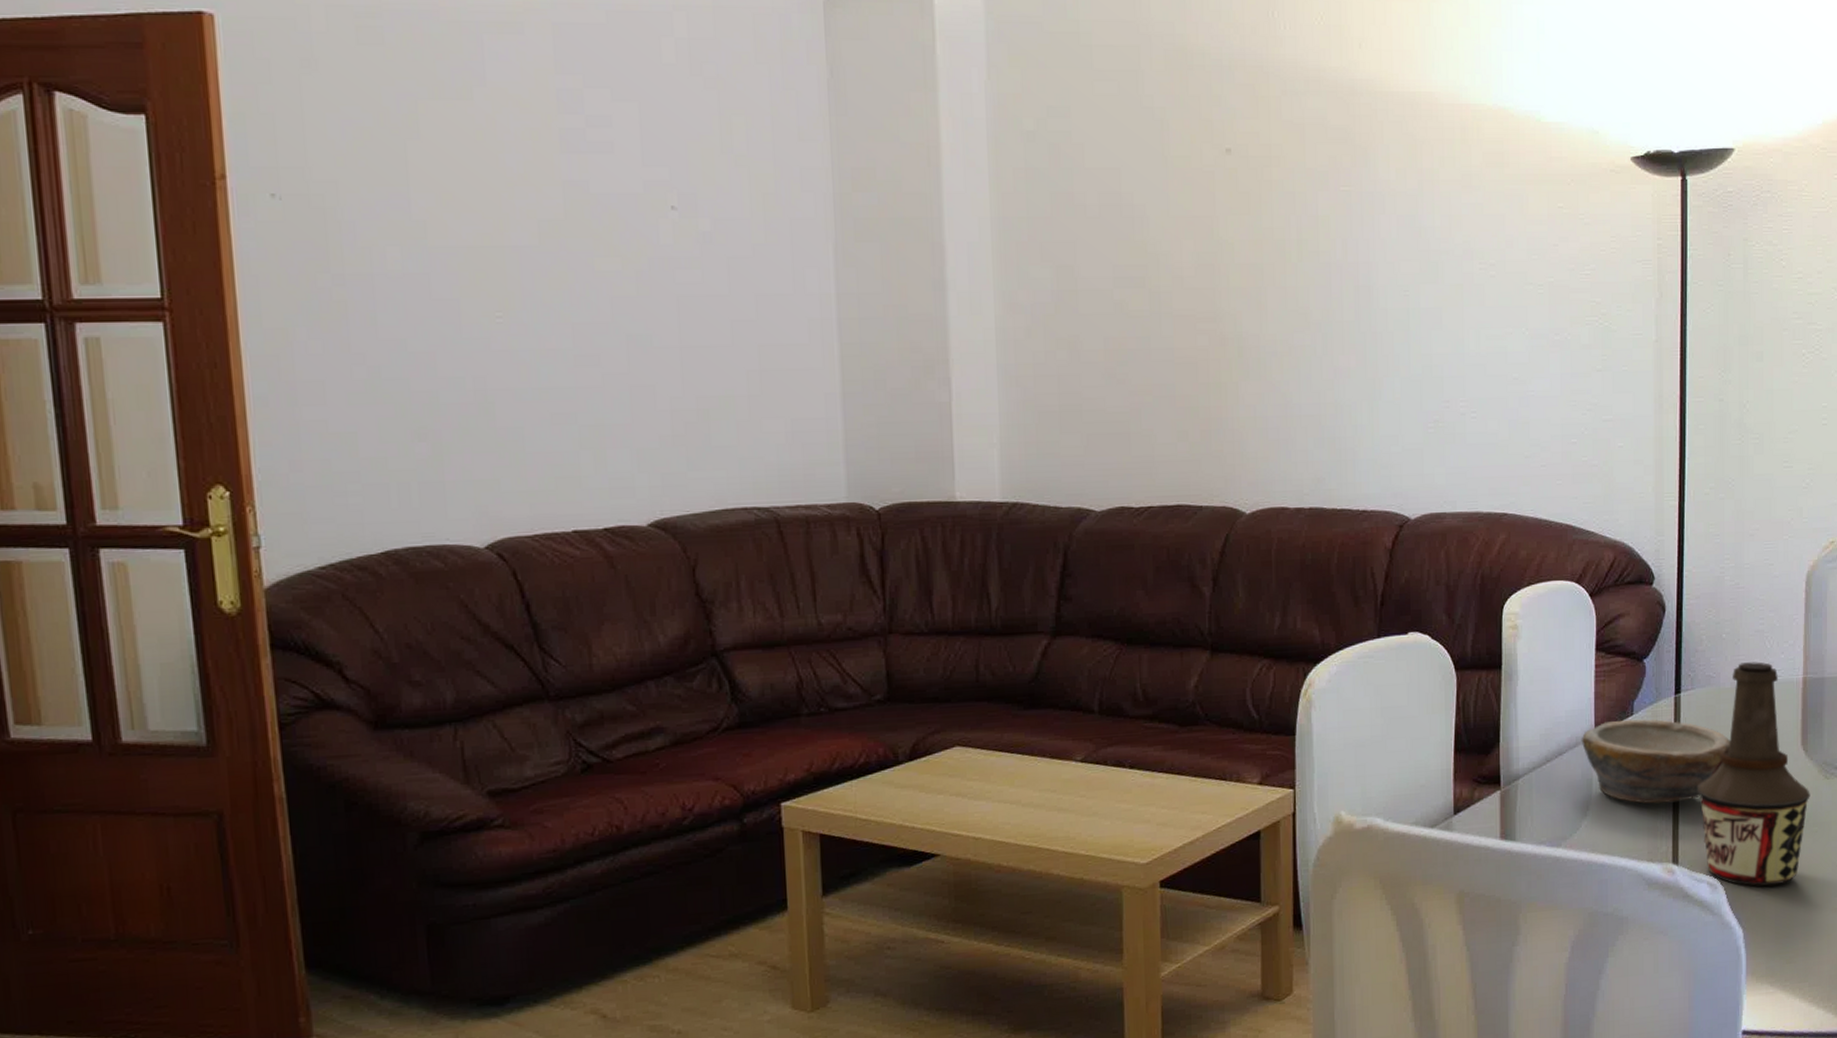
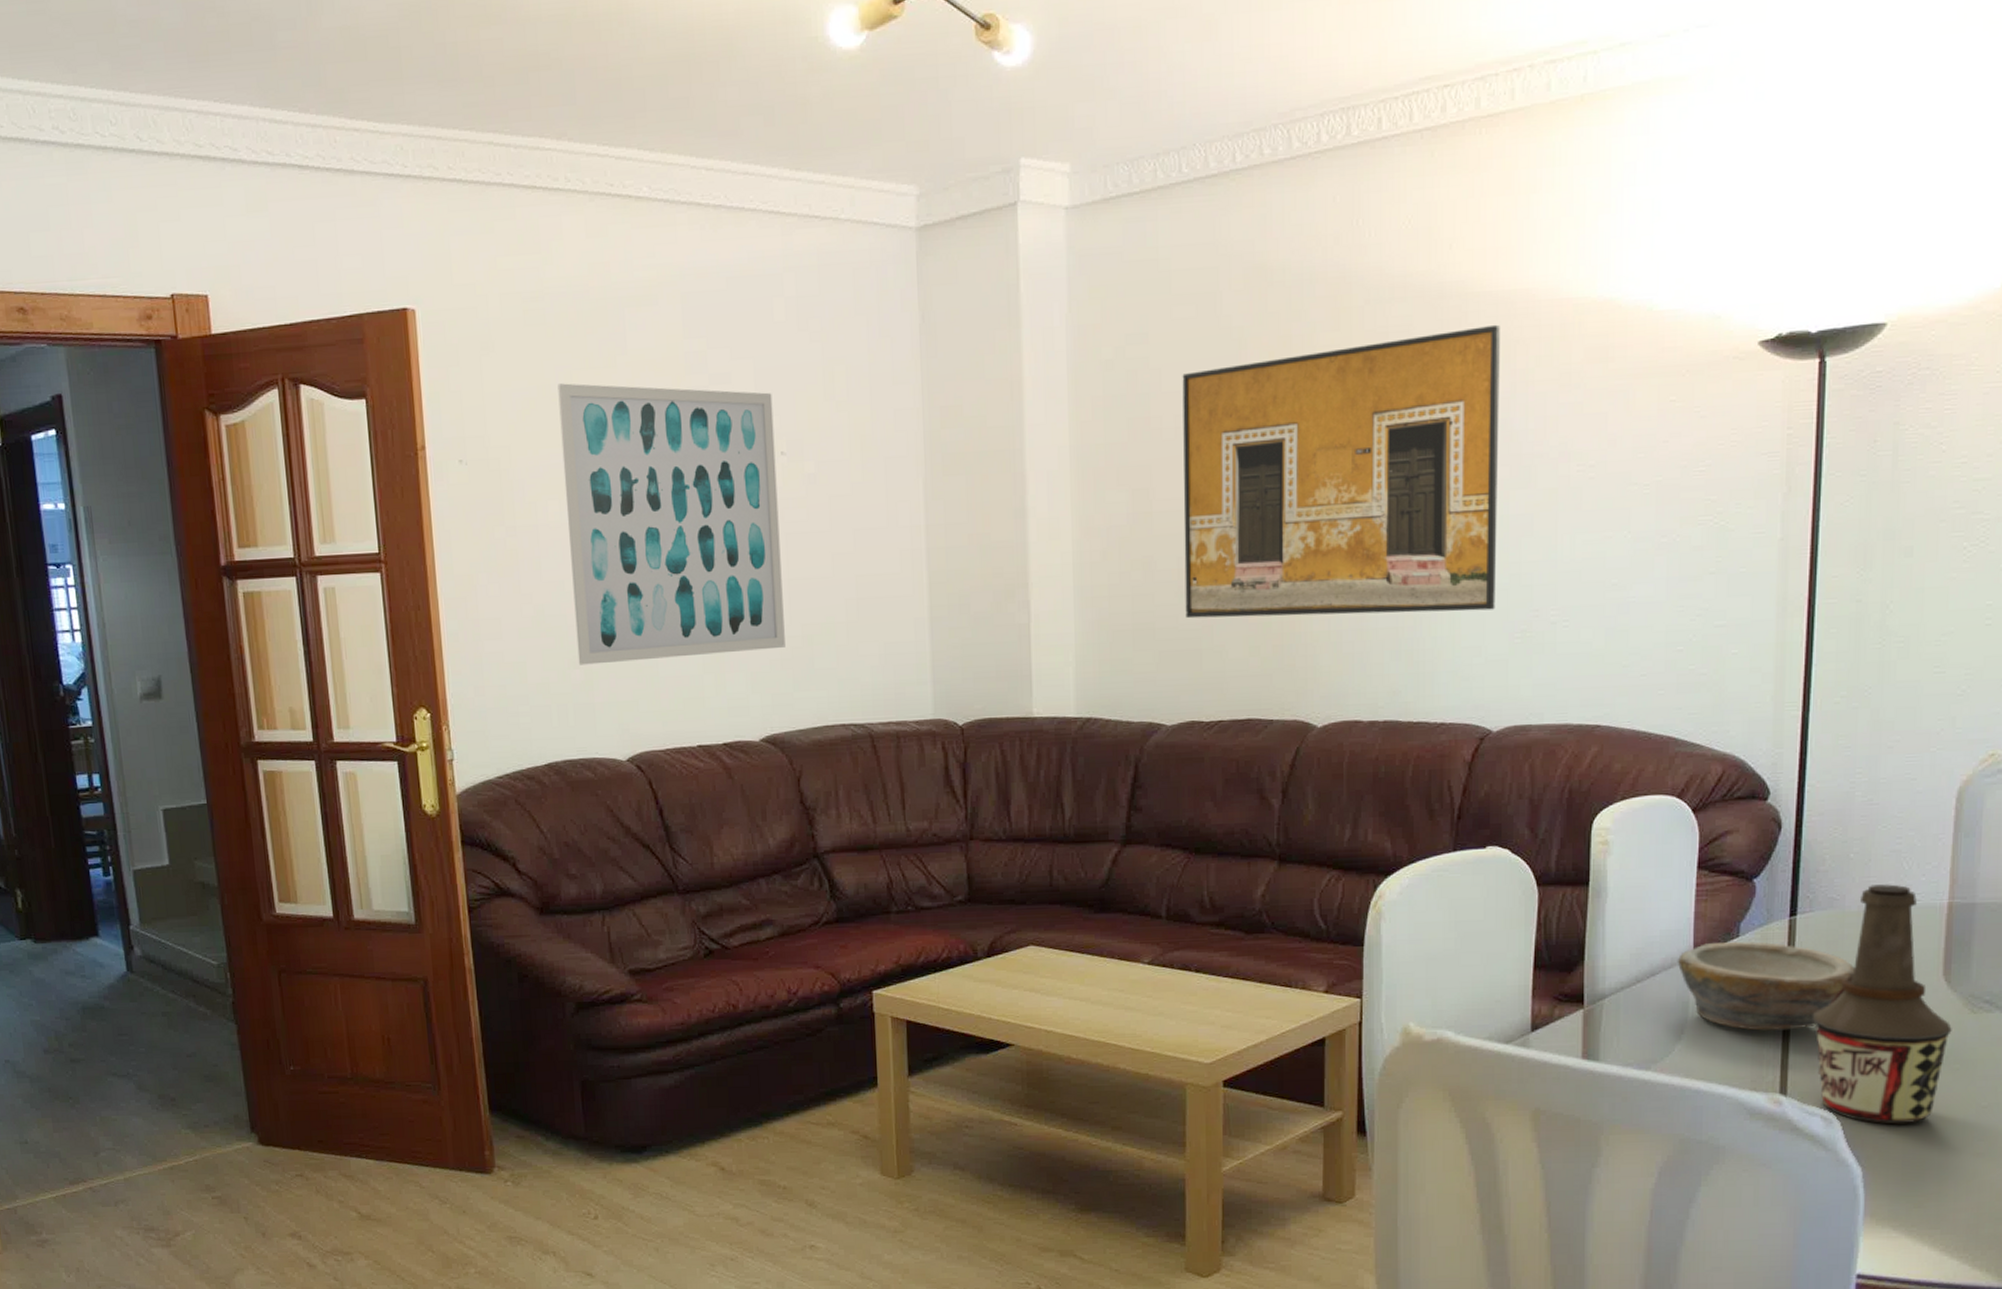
wall art: none [399,113,677,437] -> present [557,383,785,665]
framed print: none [1105,124,1410,401] -> present [1182,324,1500,619]

